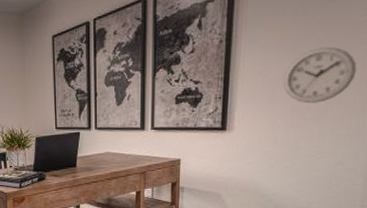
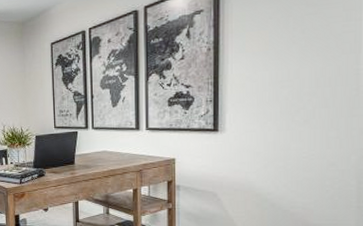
wall clock: present [283,46,357,104] -> none [271,55,341,108]

